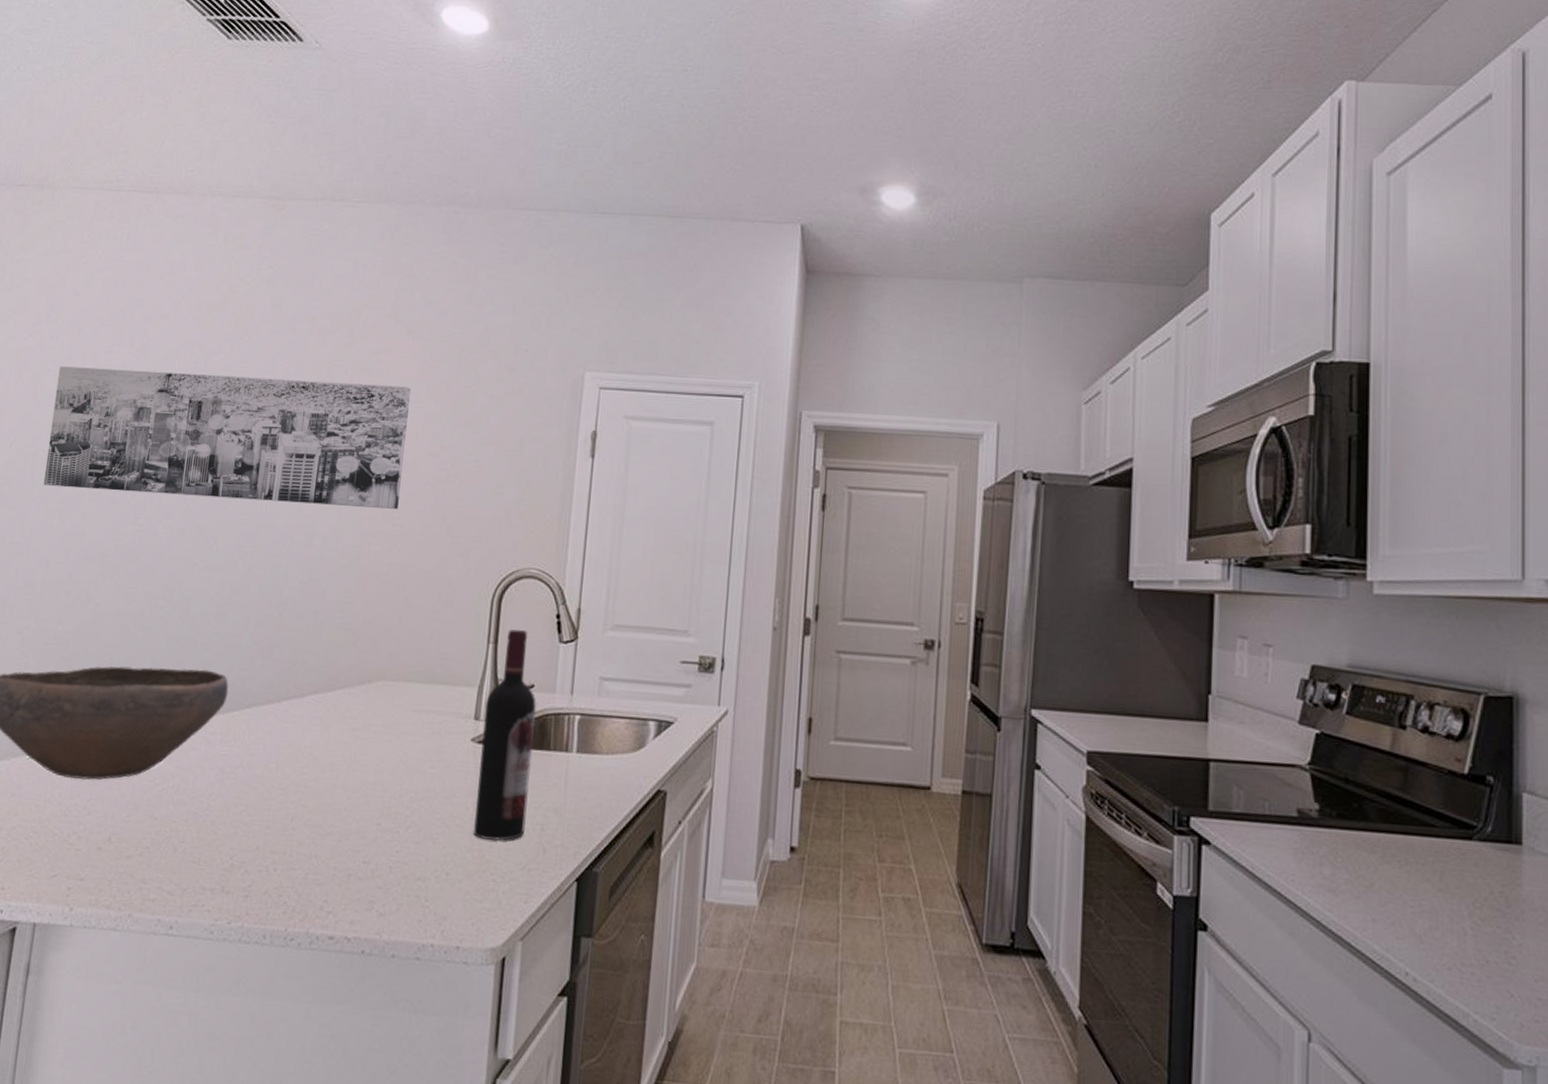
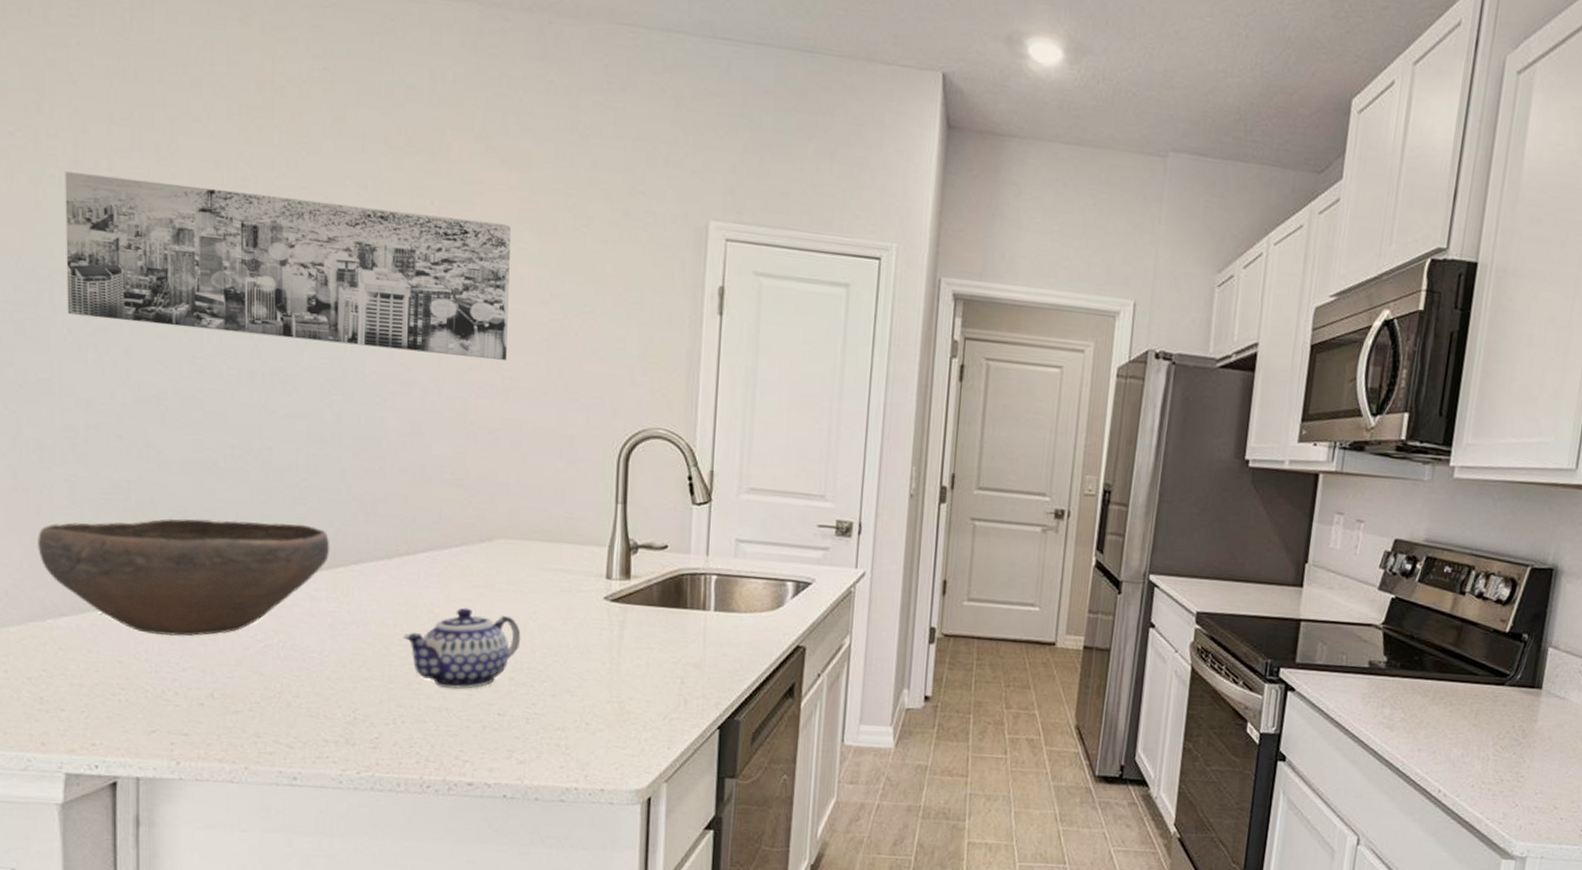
teapot: none [283,750,391,835] -> present [403,607,521,689]
wine bottle: present [473,629,537,841] -> none [612,490,672,694]

